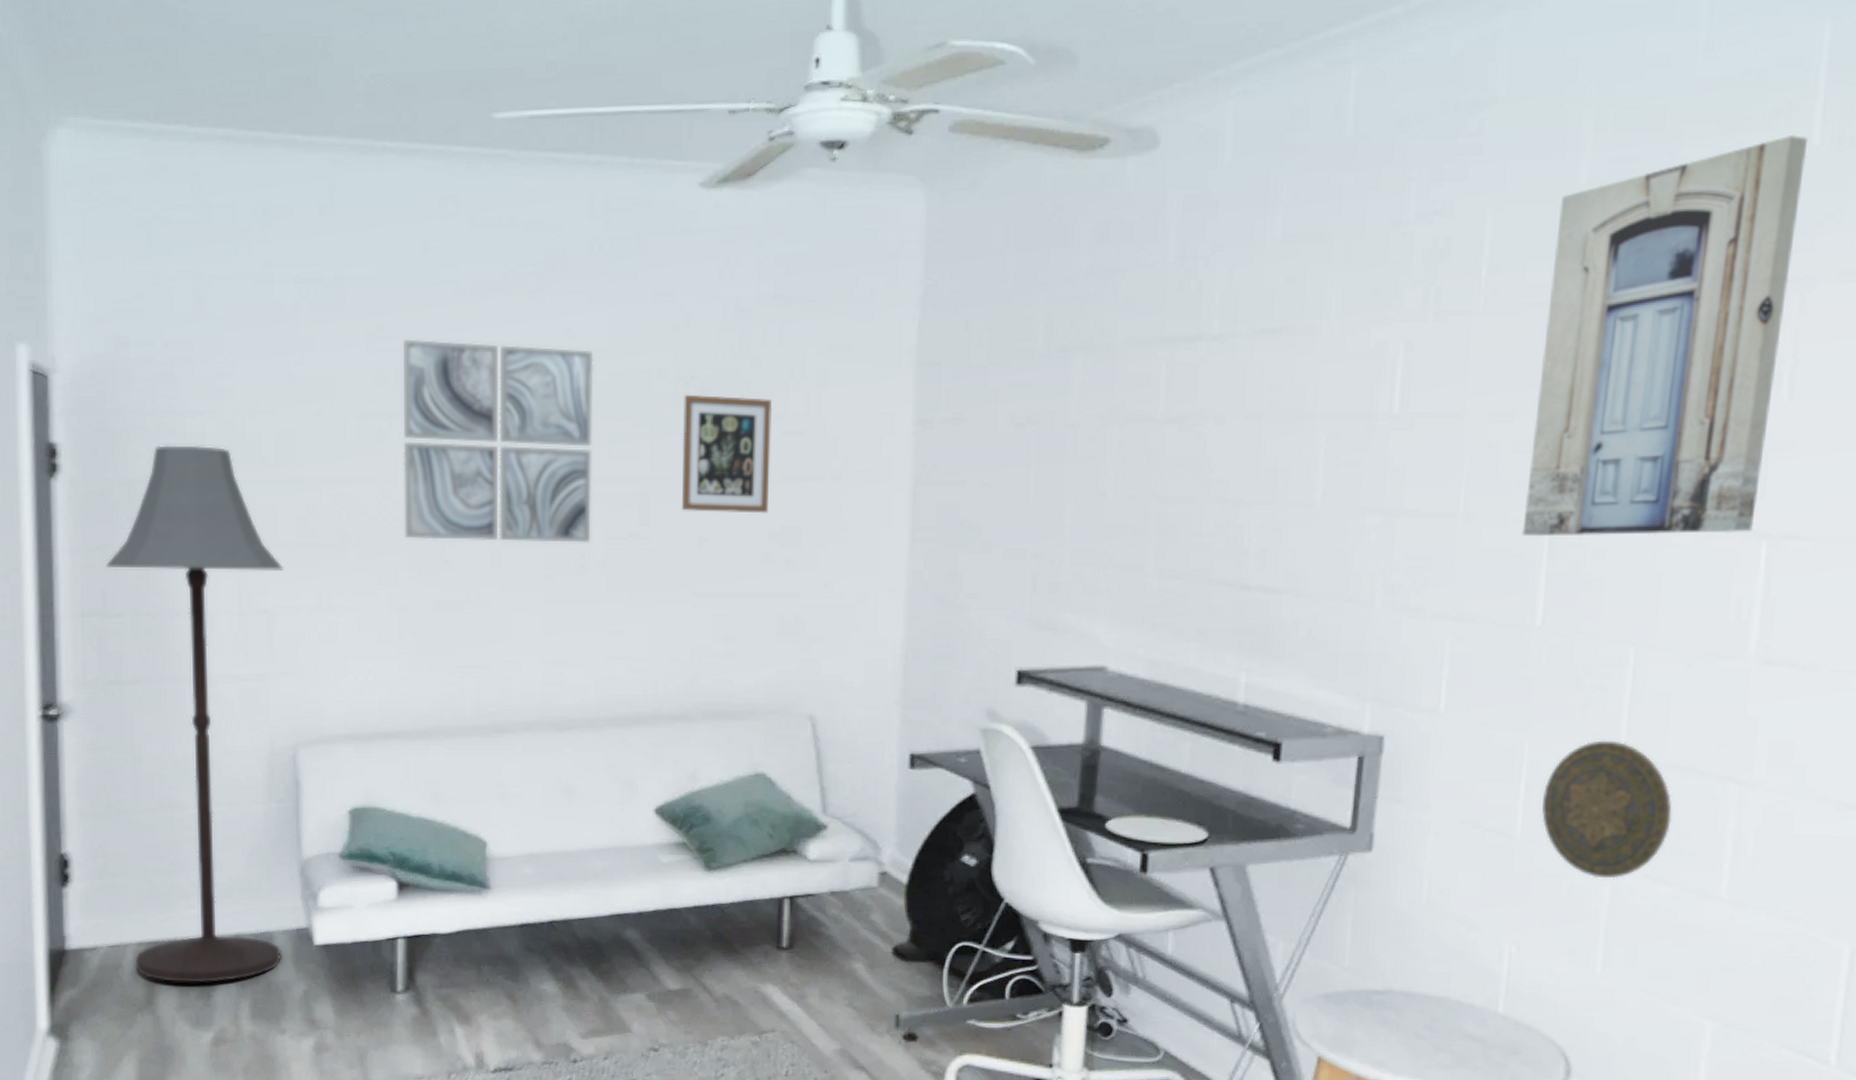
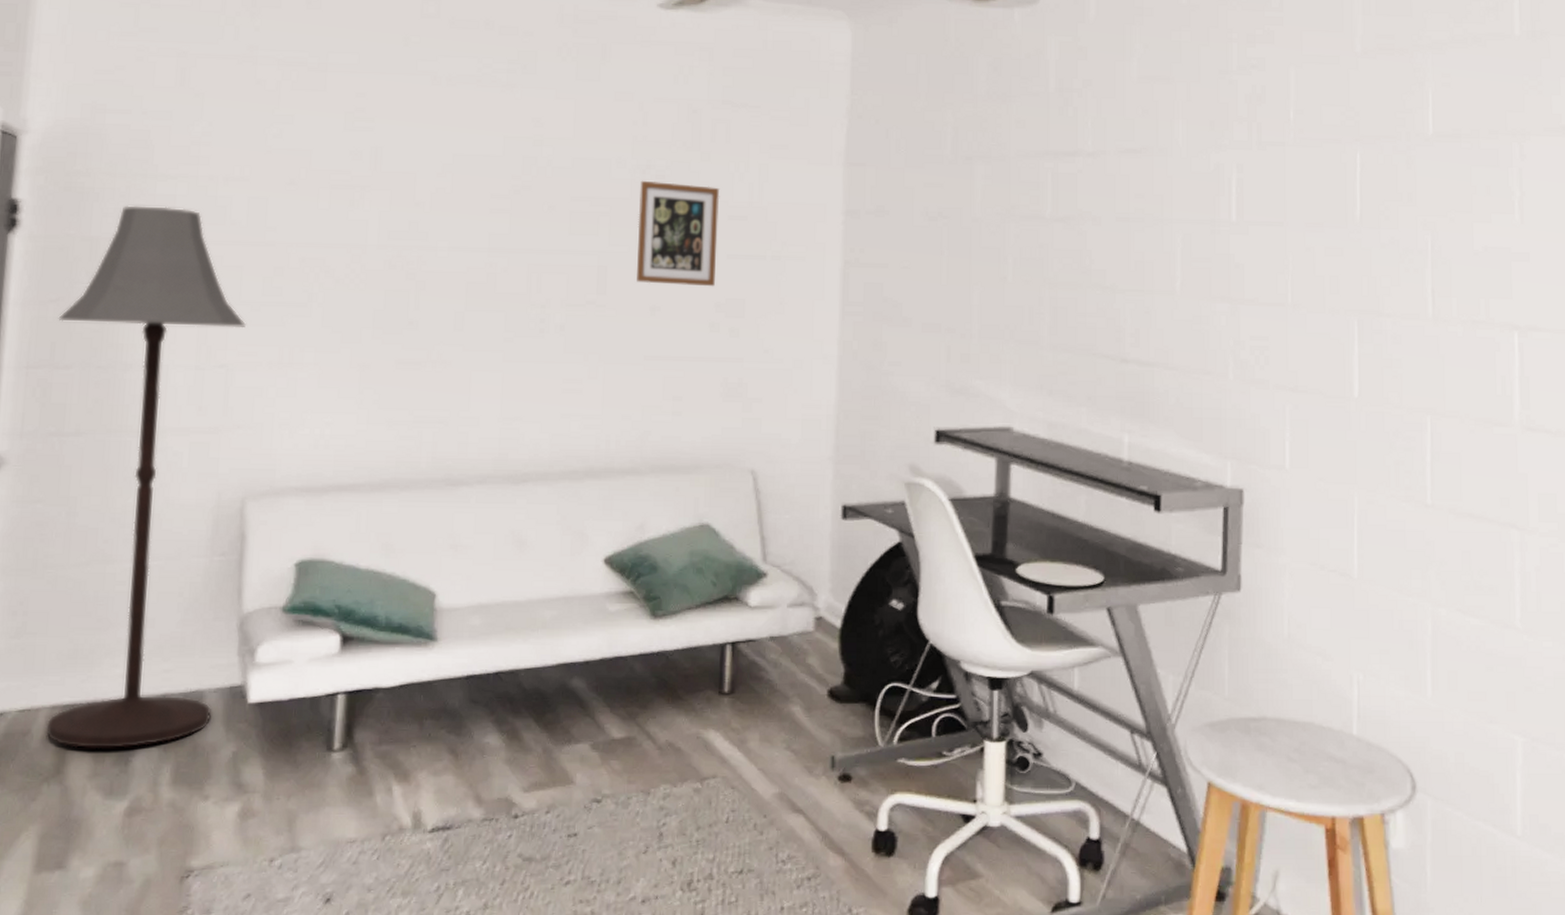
wall art: present [403,339,594,543] -> none [370,120,559,309]
wall art: present [1522,134,1809,537] -> none [1337,26,1512,325]
decorative plate: present [1541,740,1672,879] -> none [1372,493,1472,613]

